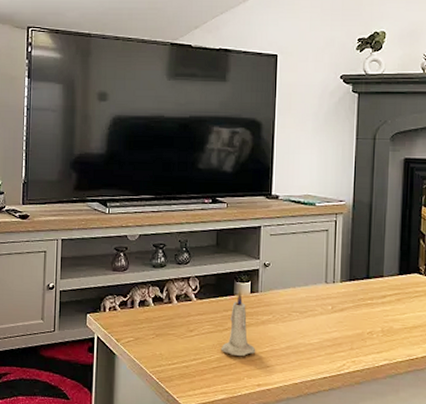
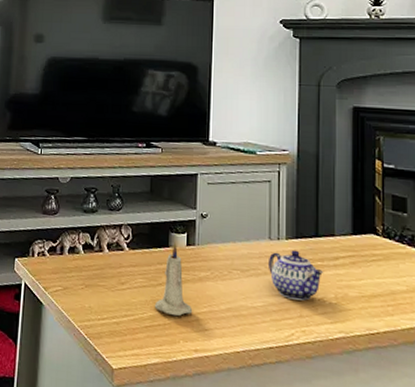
teapot: none [324,291,373,335] -> present [269,249,324,301]

